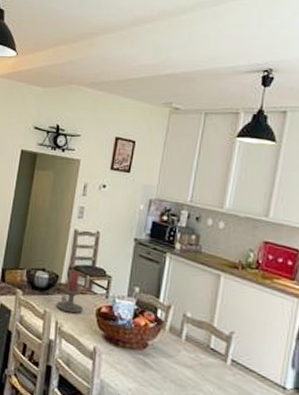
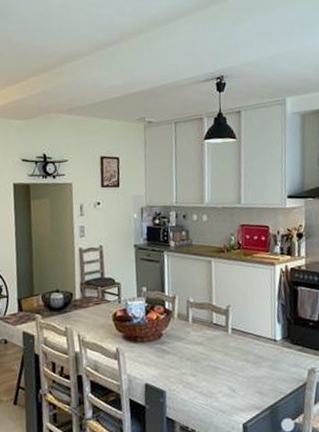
candle holder: present [56,272,83,314] -> none [75,286,101,325]

